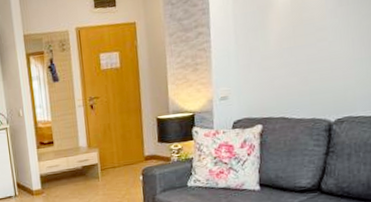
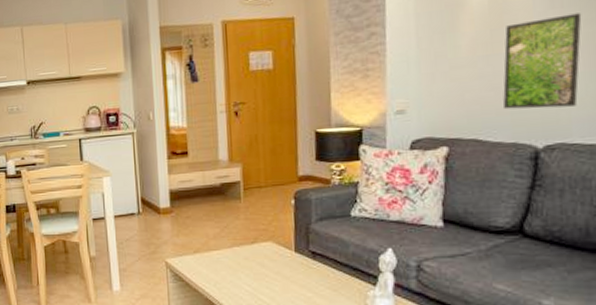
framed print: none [303,9,363,92] -> present [503,13,582,110]

